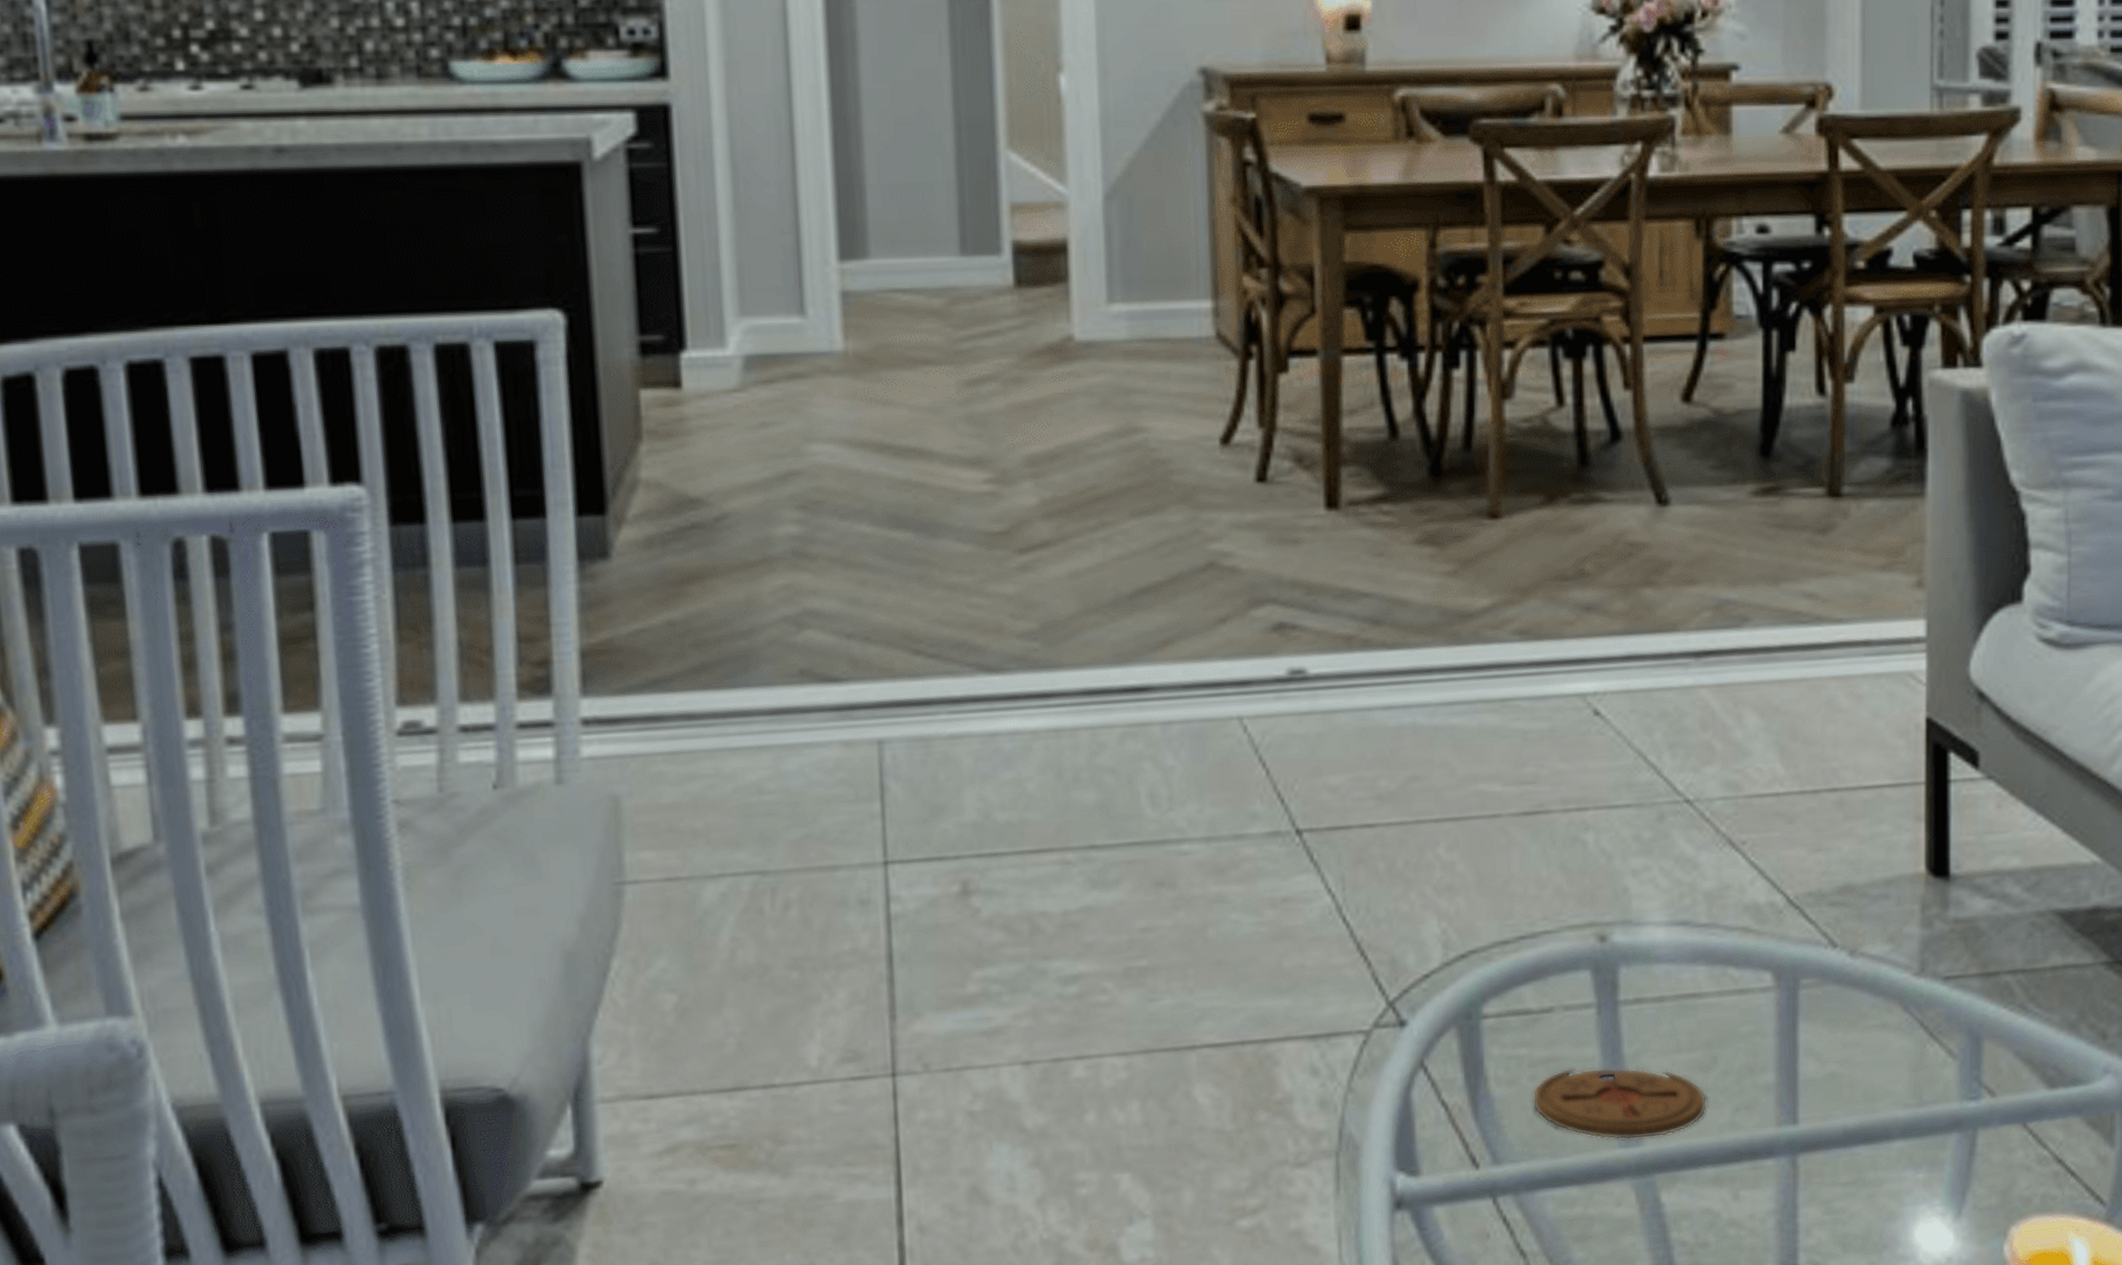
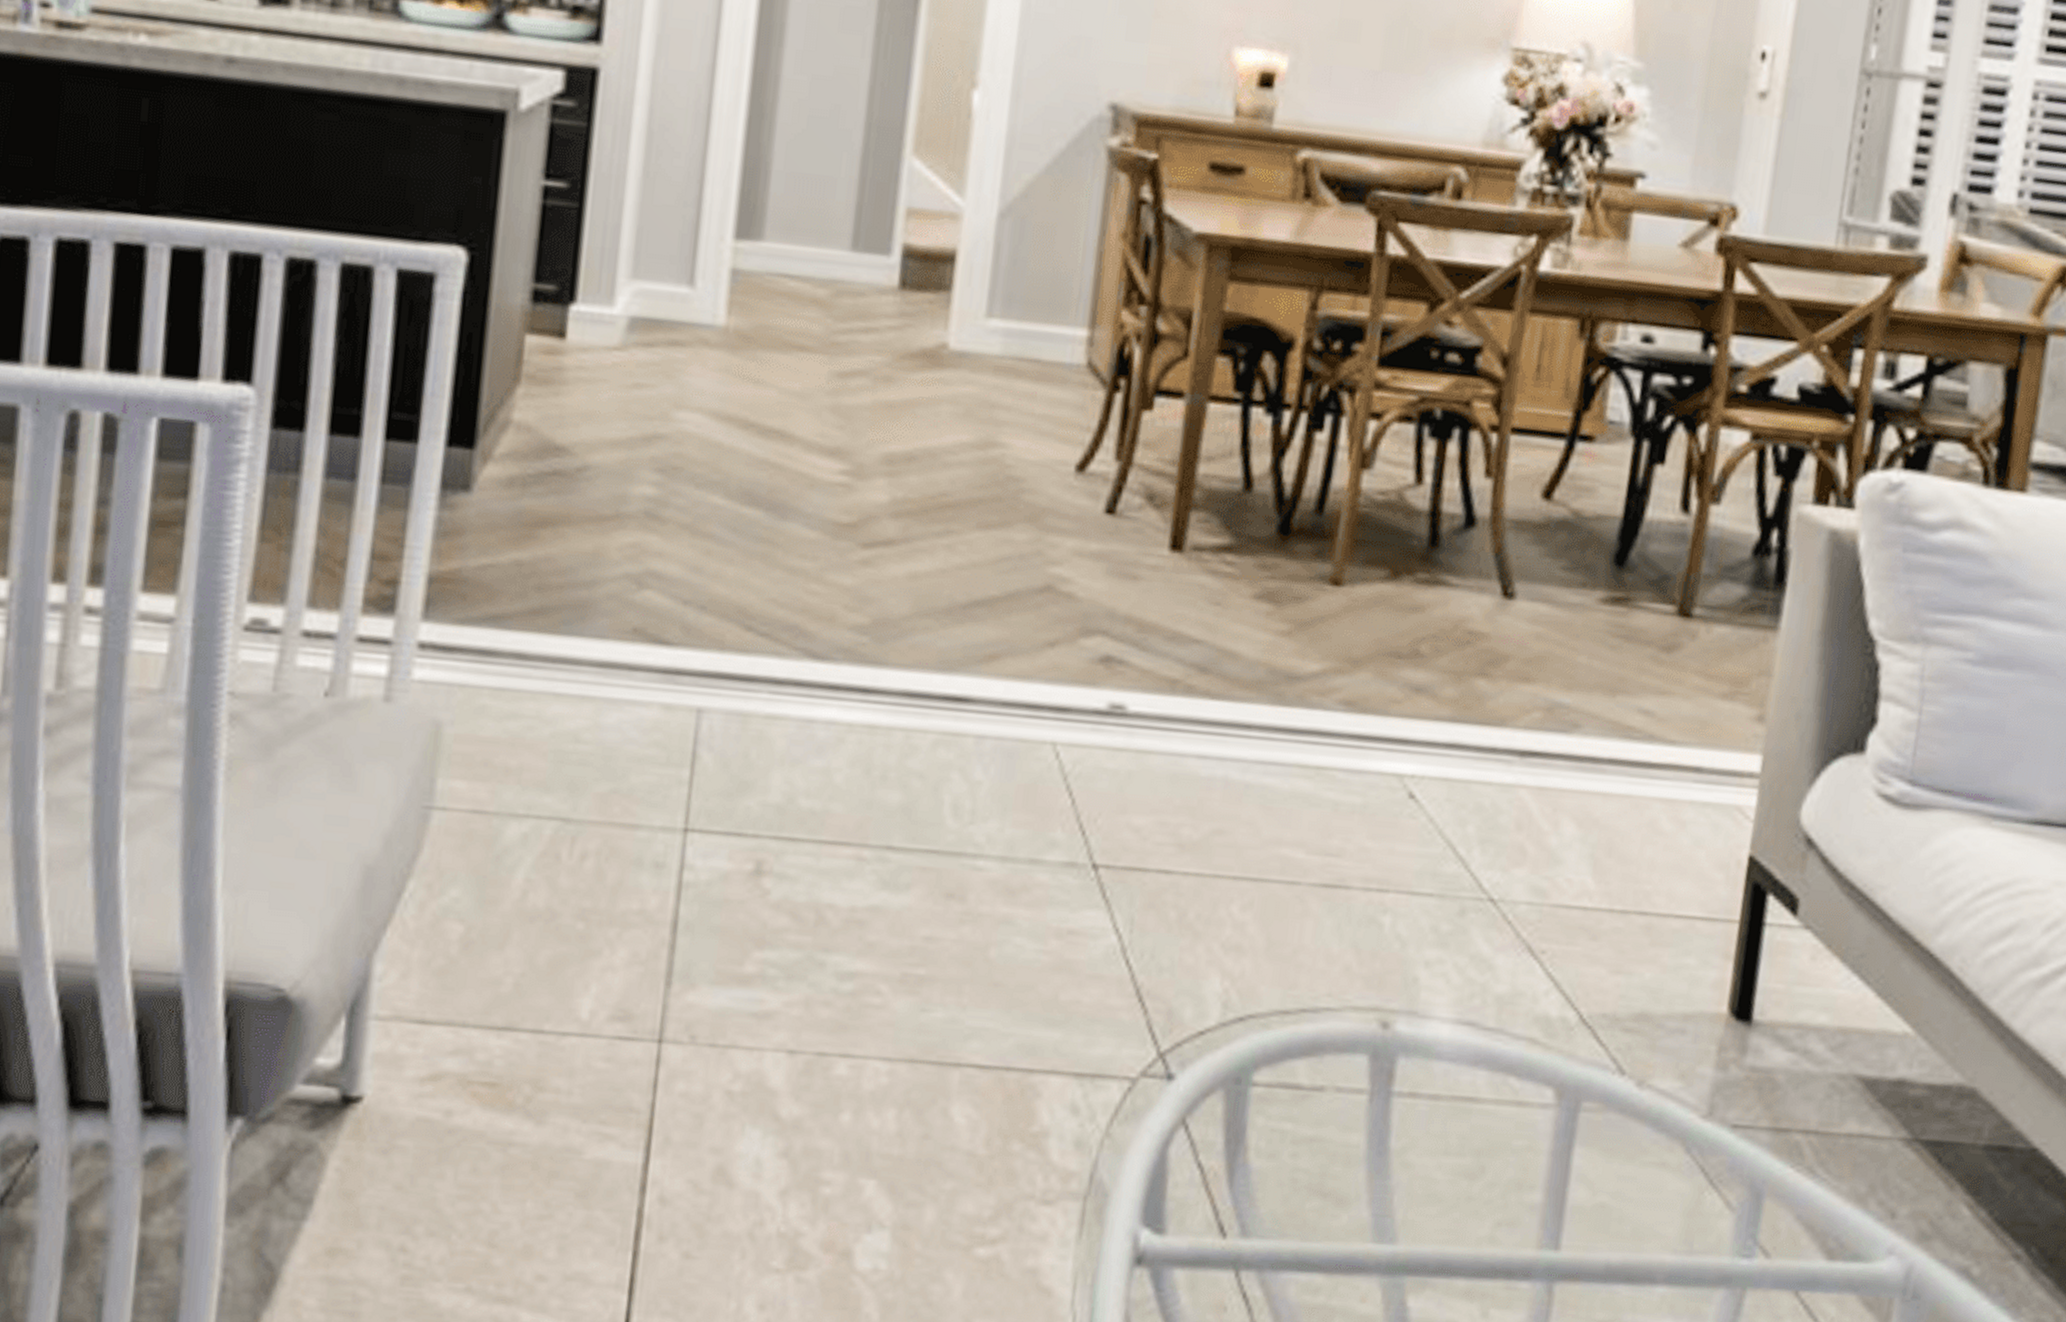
coaster: present [1532,1067,1707,1140] -> none [1290,1151,1469,1239]

